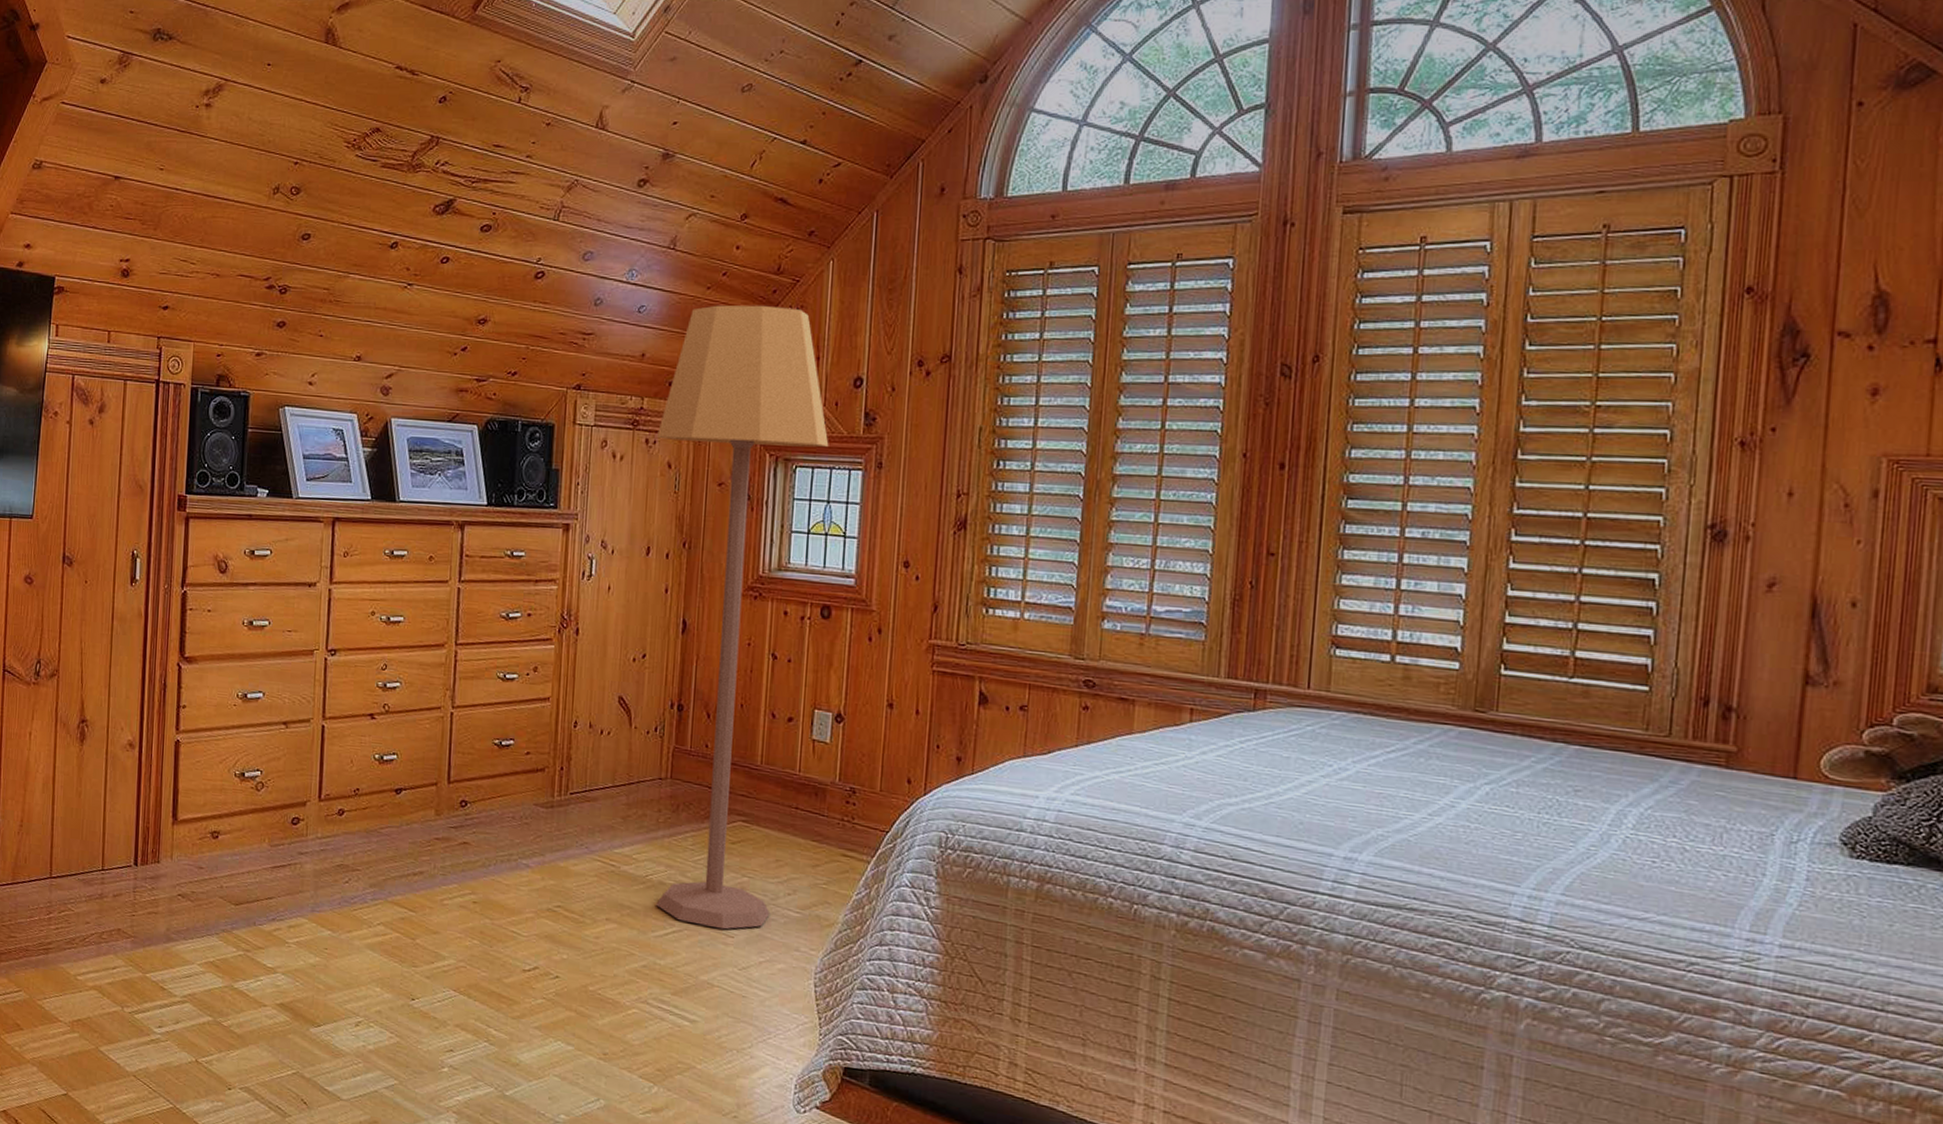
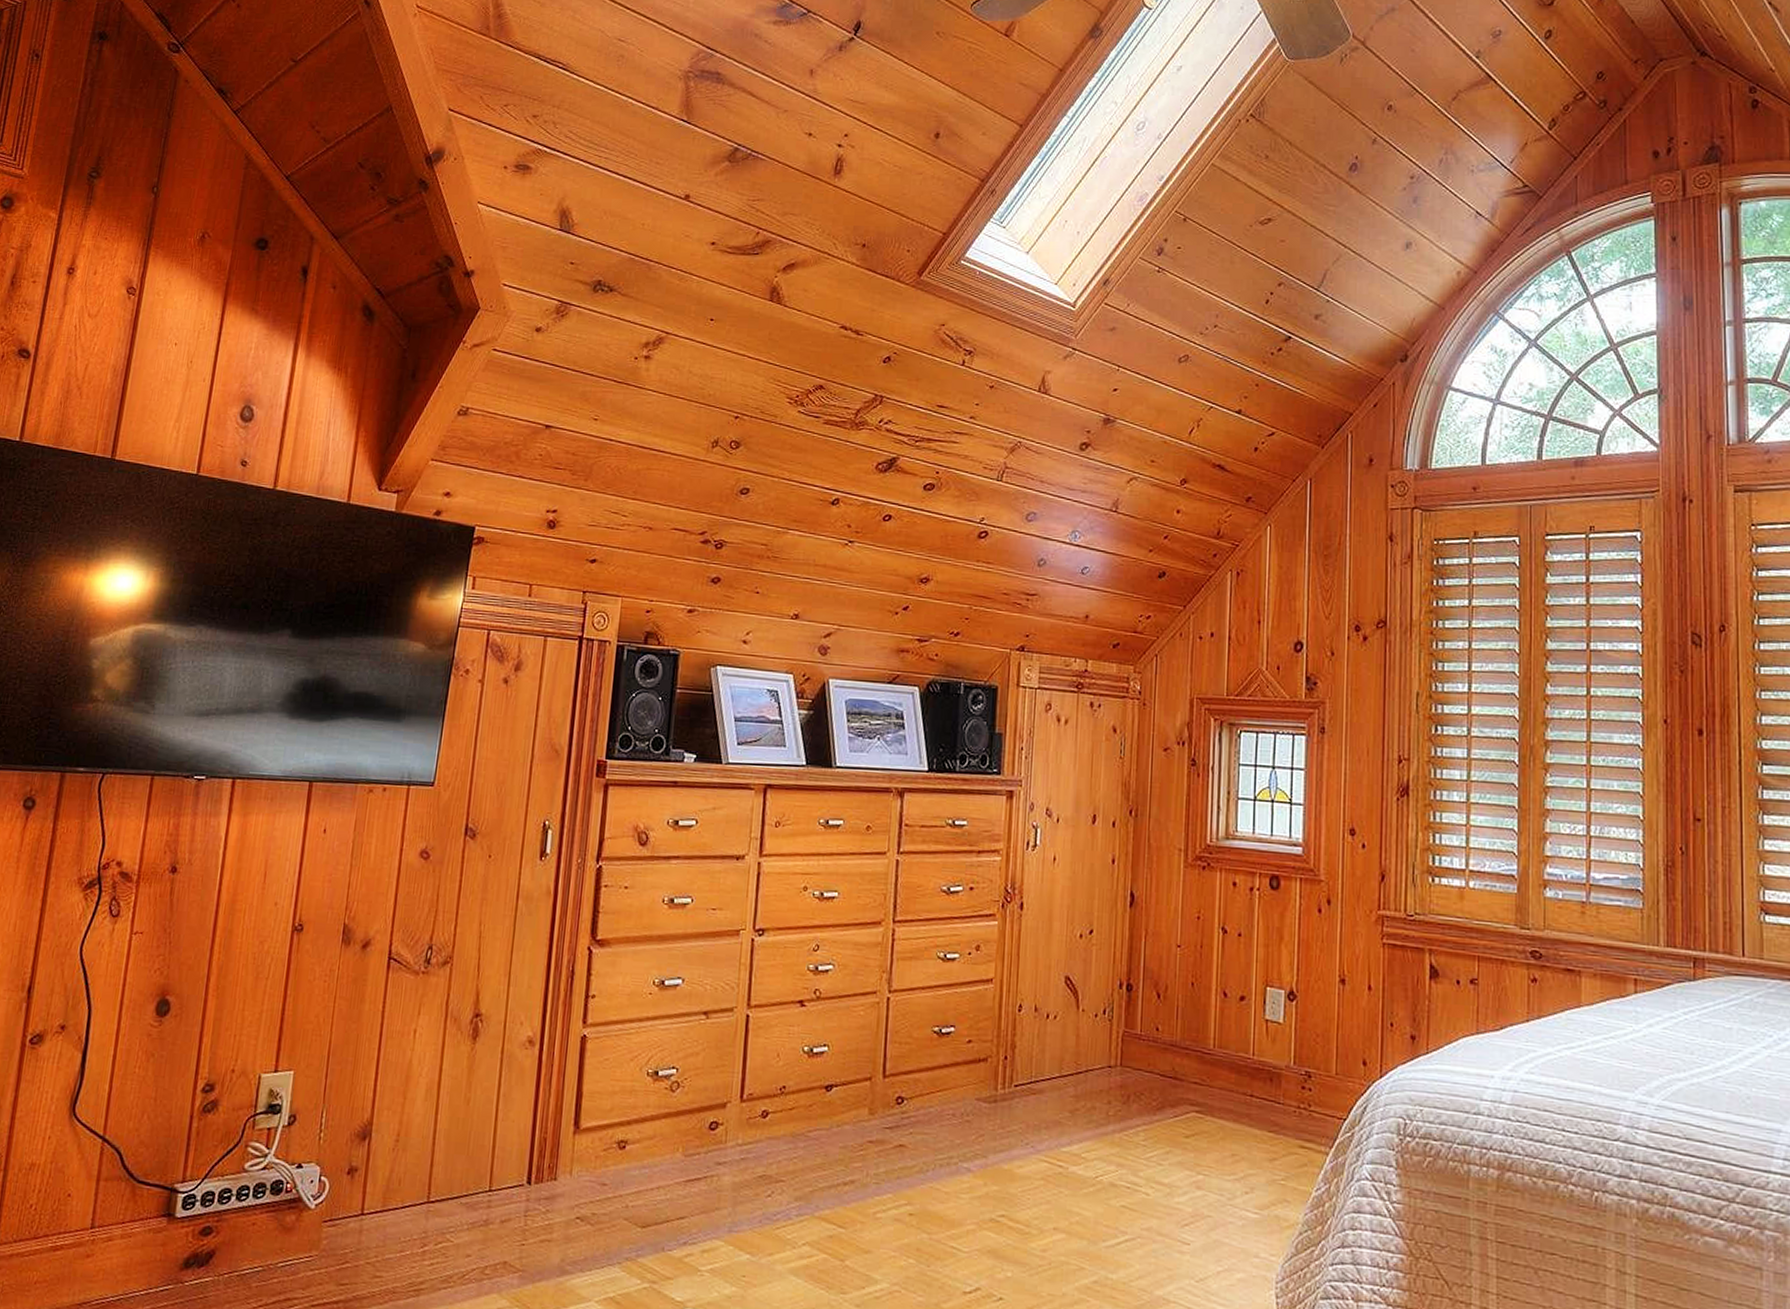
lamp: present [656,305,829,930] -> none [1102,568,1272,1236]

